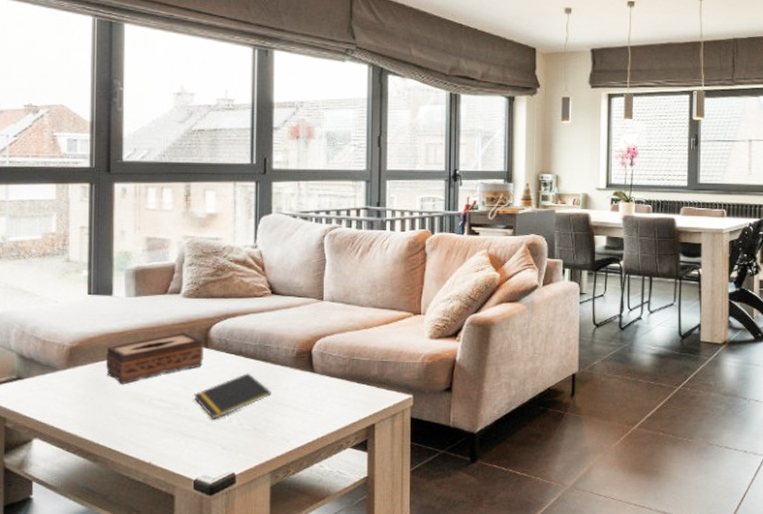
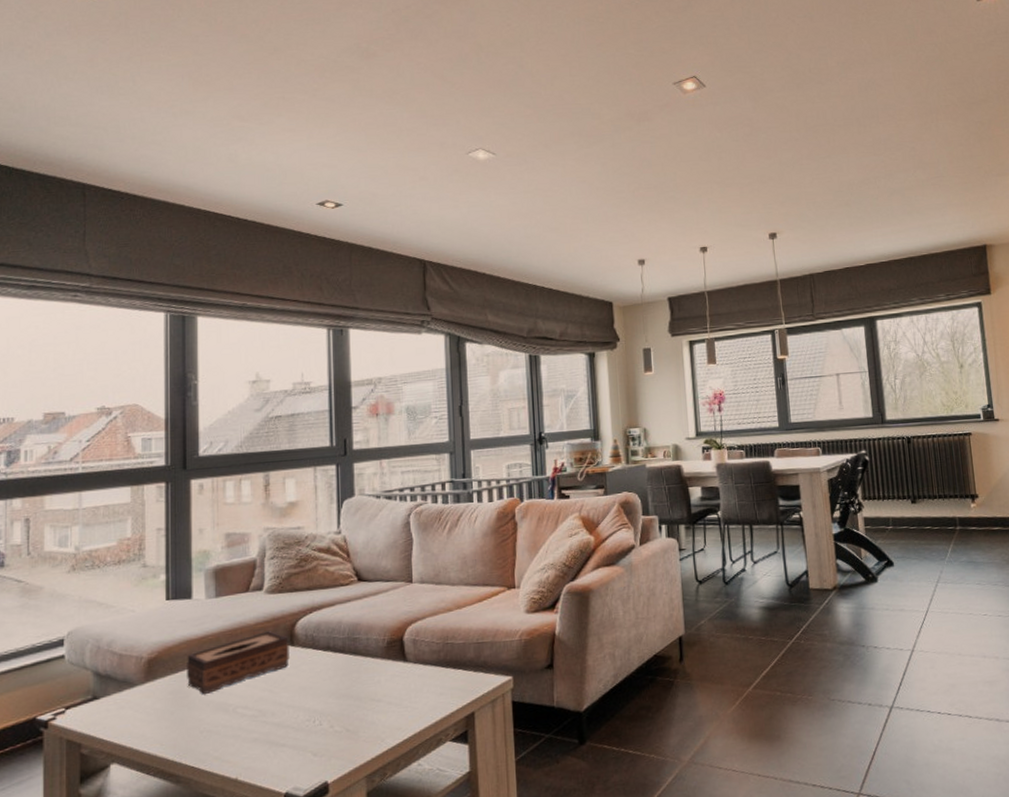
notepad: present [194,373,271,419] -> none [281,669,363,724]

